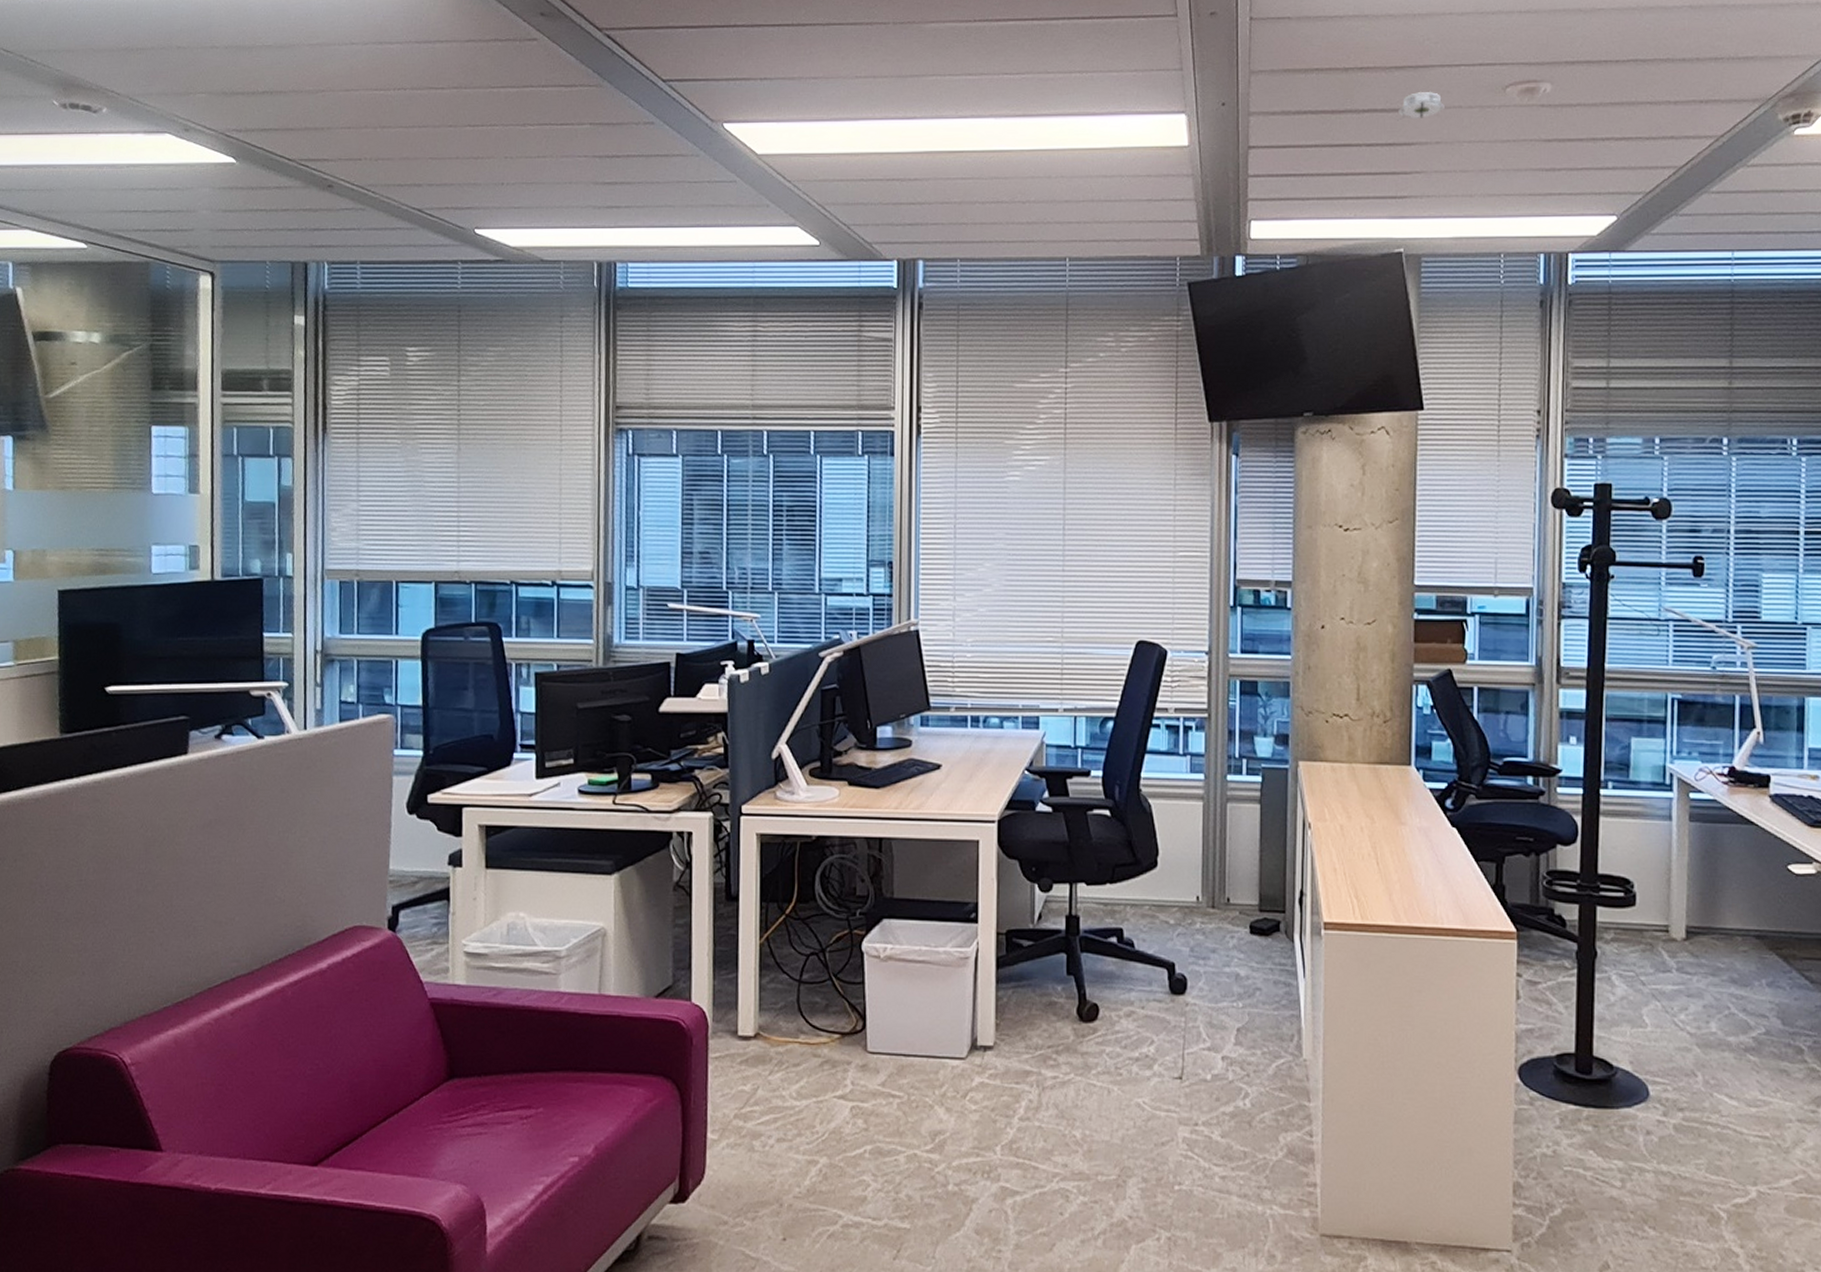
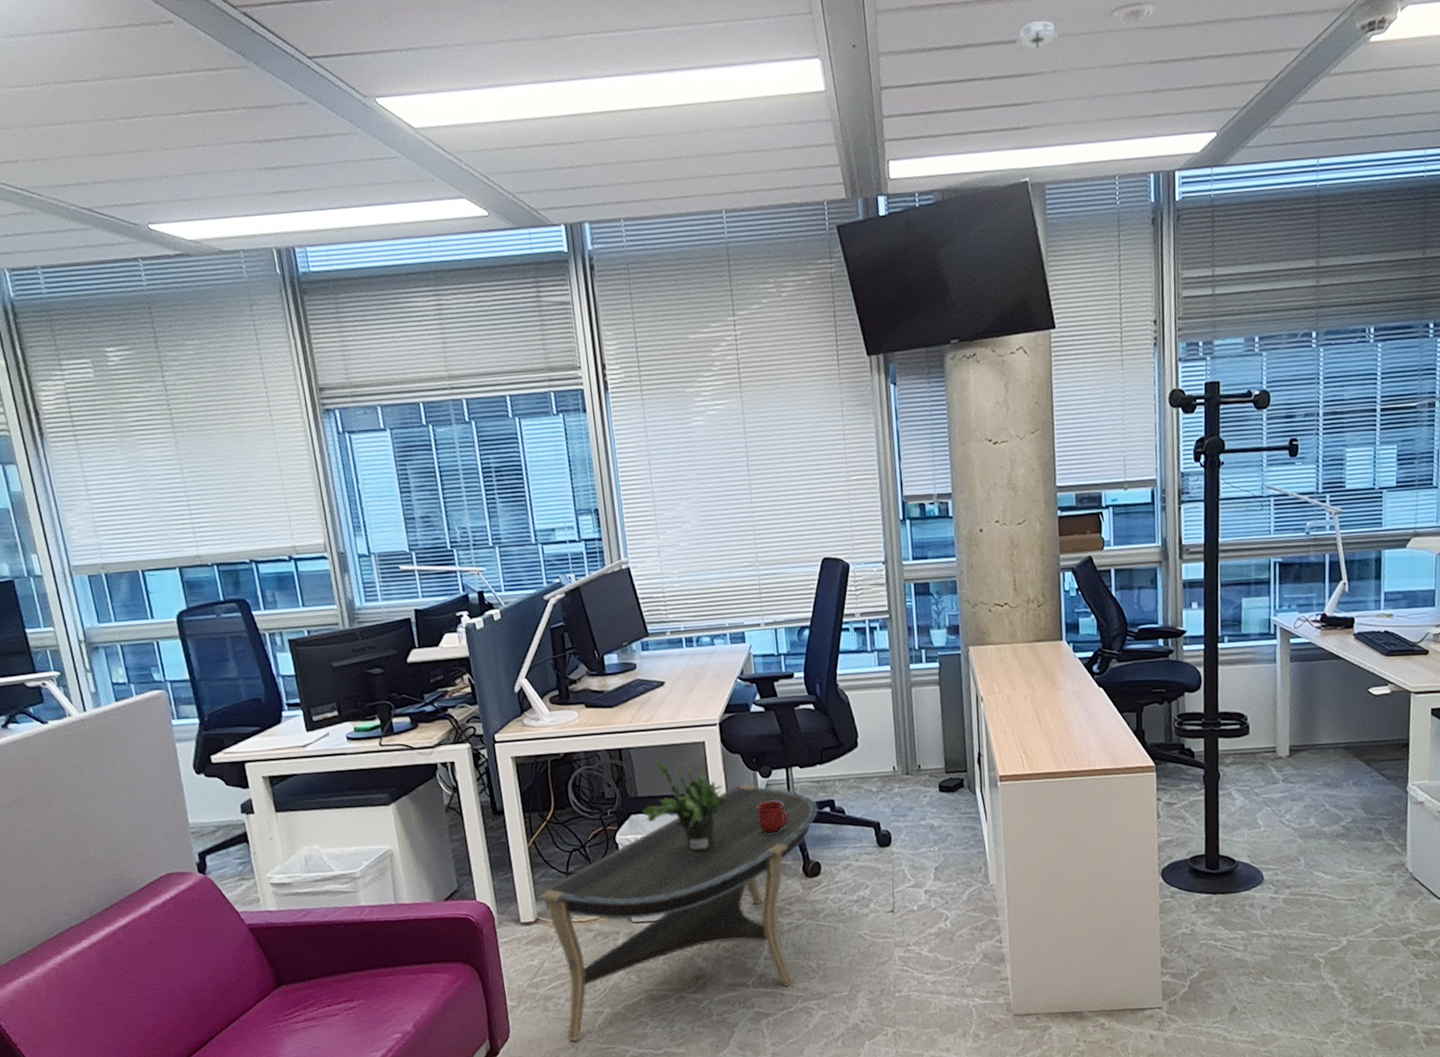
coffee table: none [762,897,1104,1196] -> present [537,784,819,1042]
potted plant: none [896,853,997,977] -> present [641,758,727,855]
mug: none [1030,922,1067,962] -> present [756,801,789,834]

